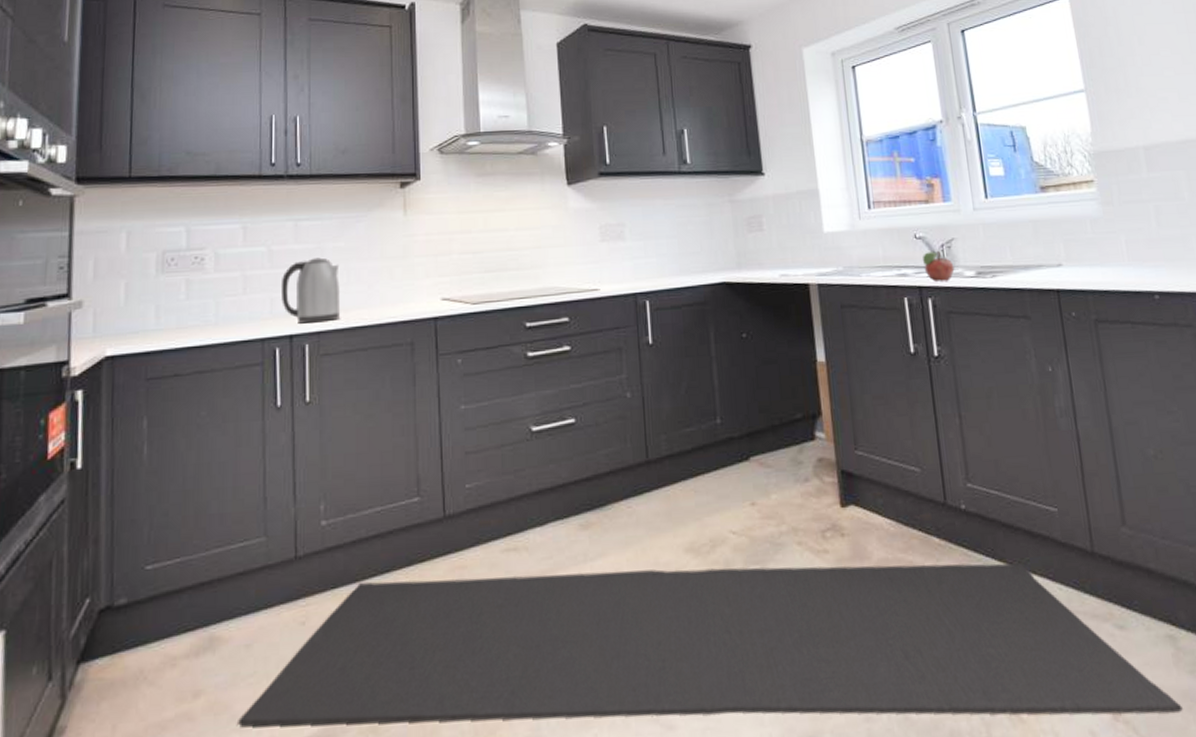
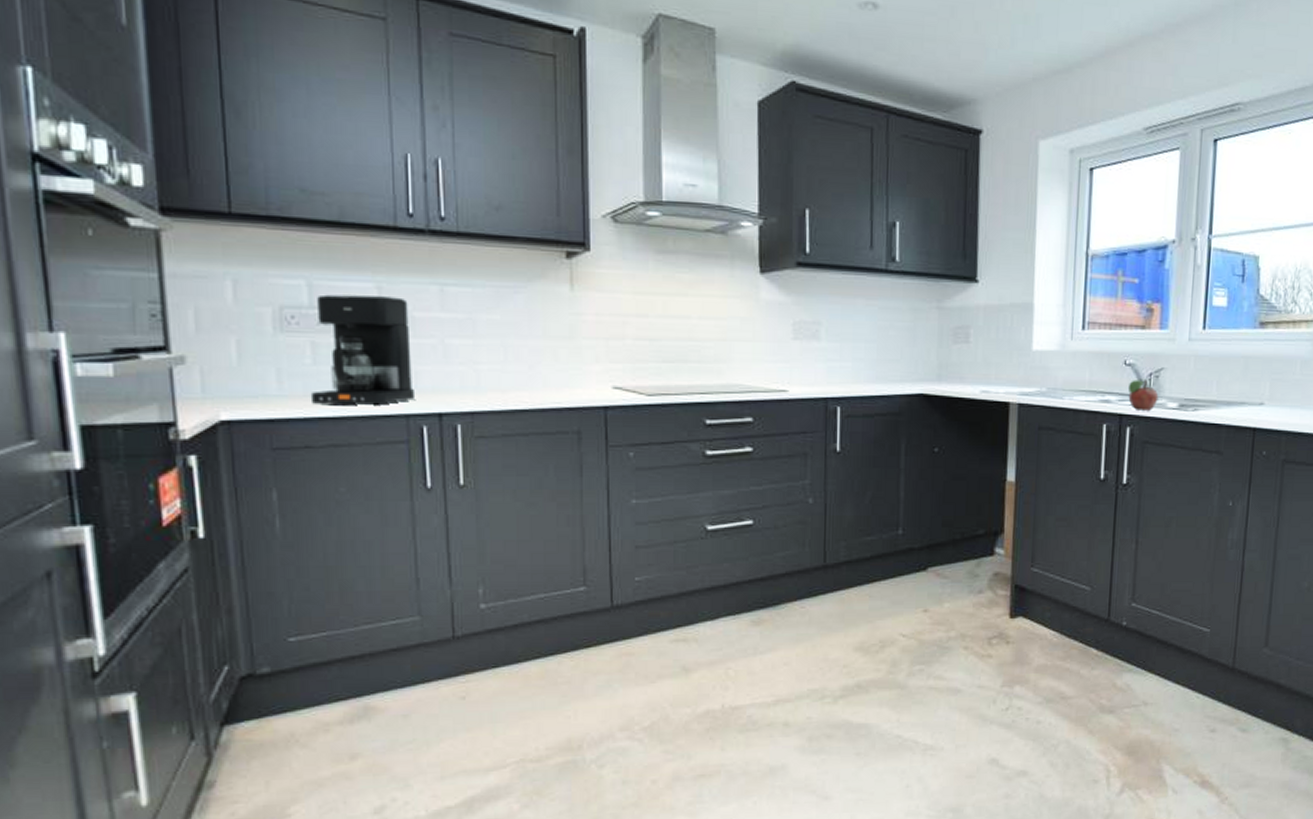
coffee maker: none [182,234,269,336] -> present [310,294,414,406]
rug: present [238,563,1184,728] -> none [398,663,1281,799]
kettle: present [280,257,341,324] -> none [426,329,498,402]

